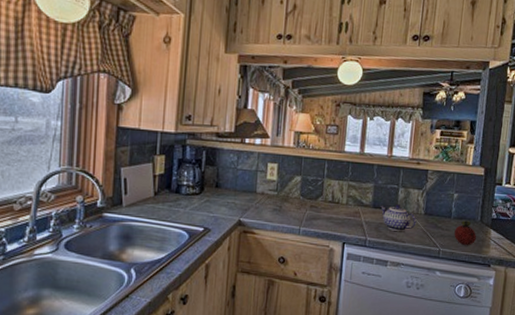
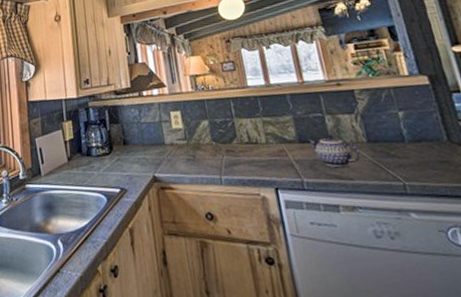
fruit: present [454,220,476,246] -> none [416,142,452,175]

